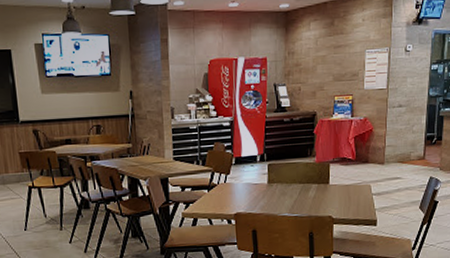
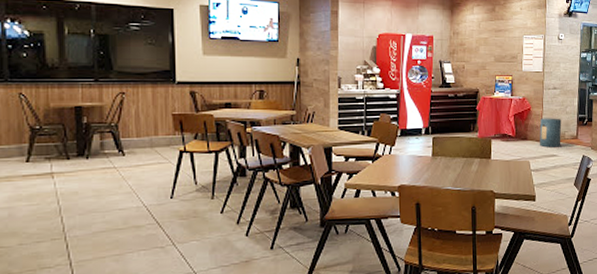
trash bin: none [382,138,407,170] -> present [539,118,562,148]

